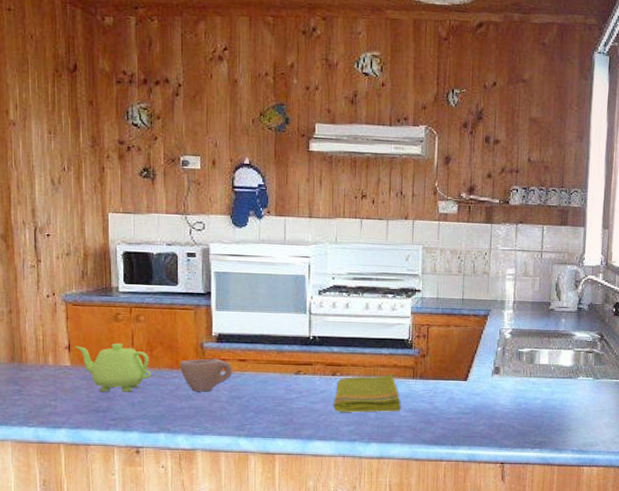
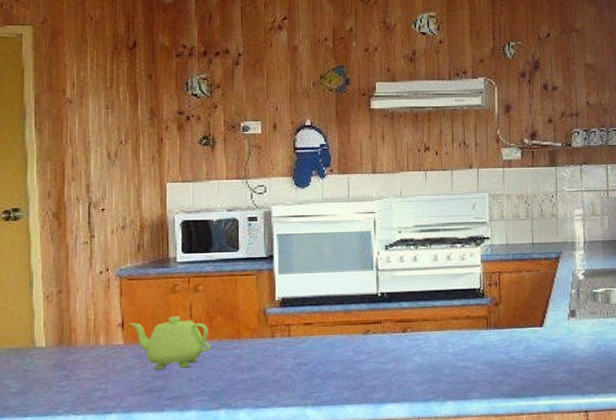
cup: present [180,358,233,392] -> none [241,324,298,362]
dish towel: present [333,373,402,413] -> none [405,325,477,371]

